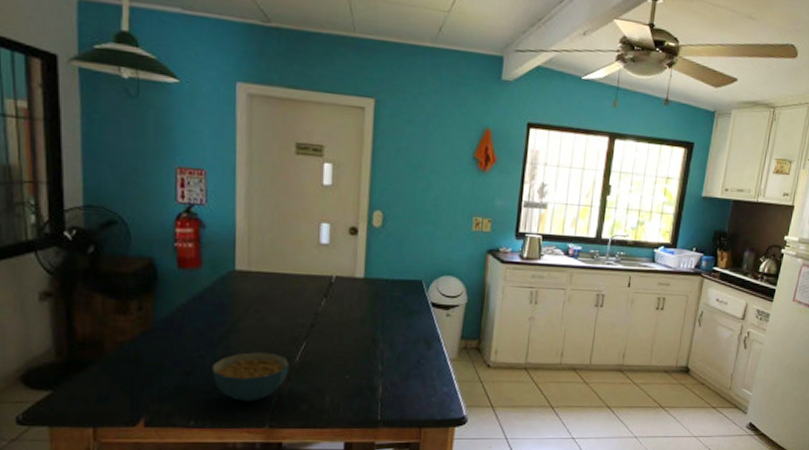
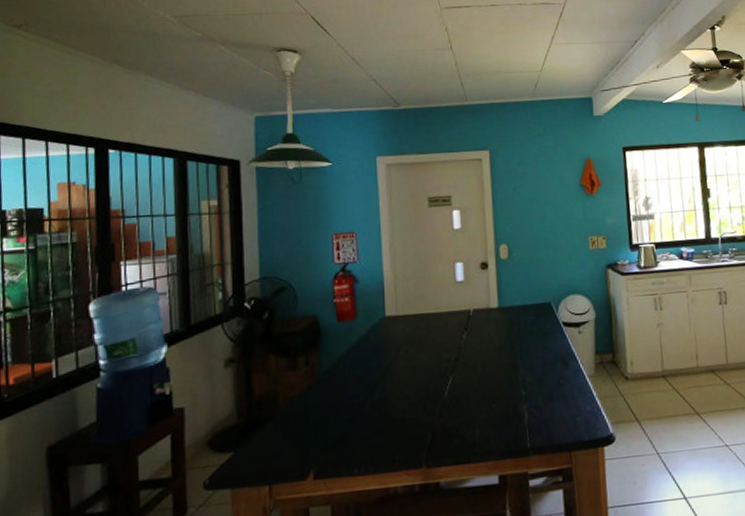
cereal bowl: present [212,352,290,402] -> none [371,390,440,444]

